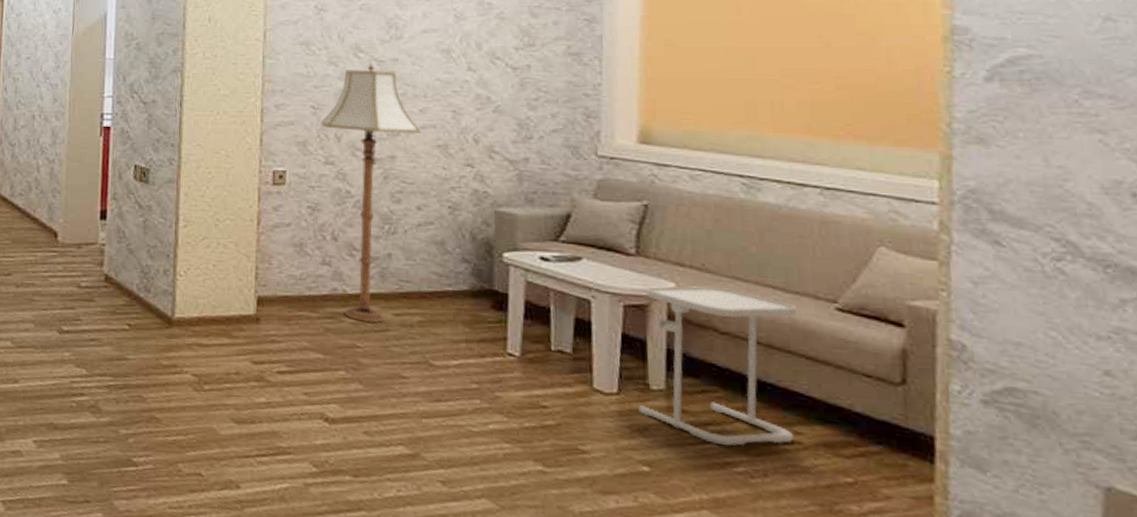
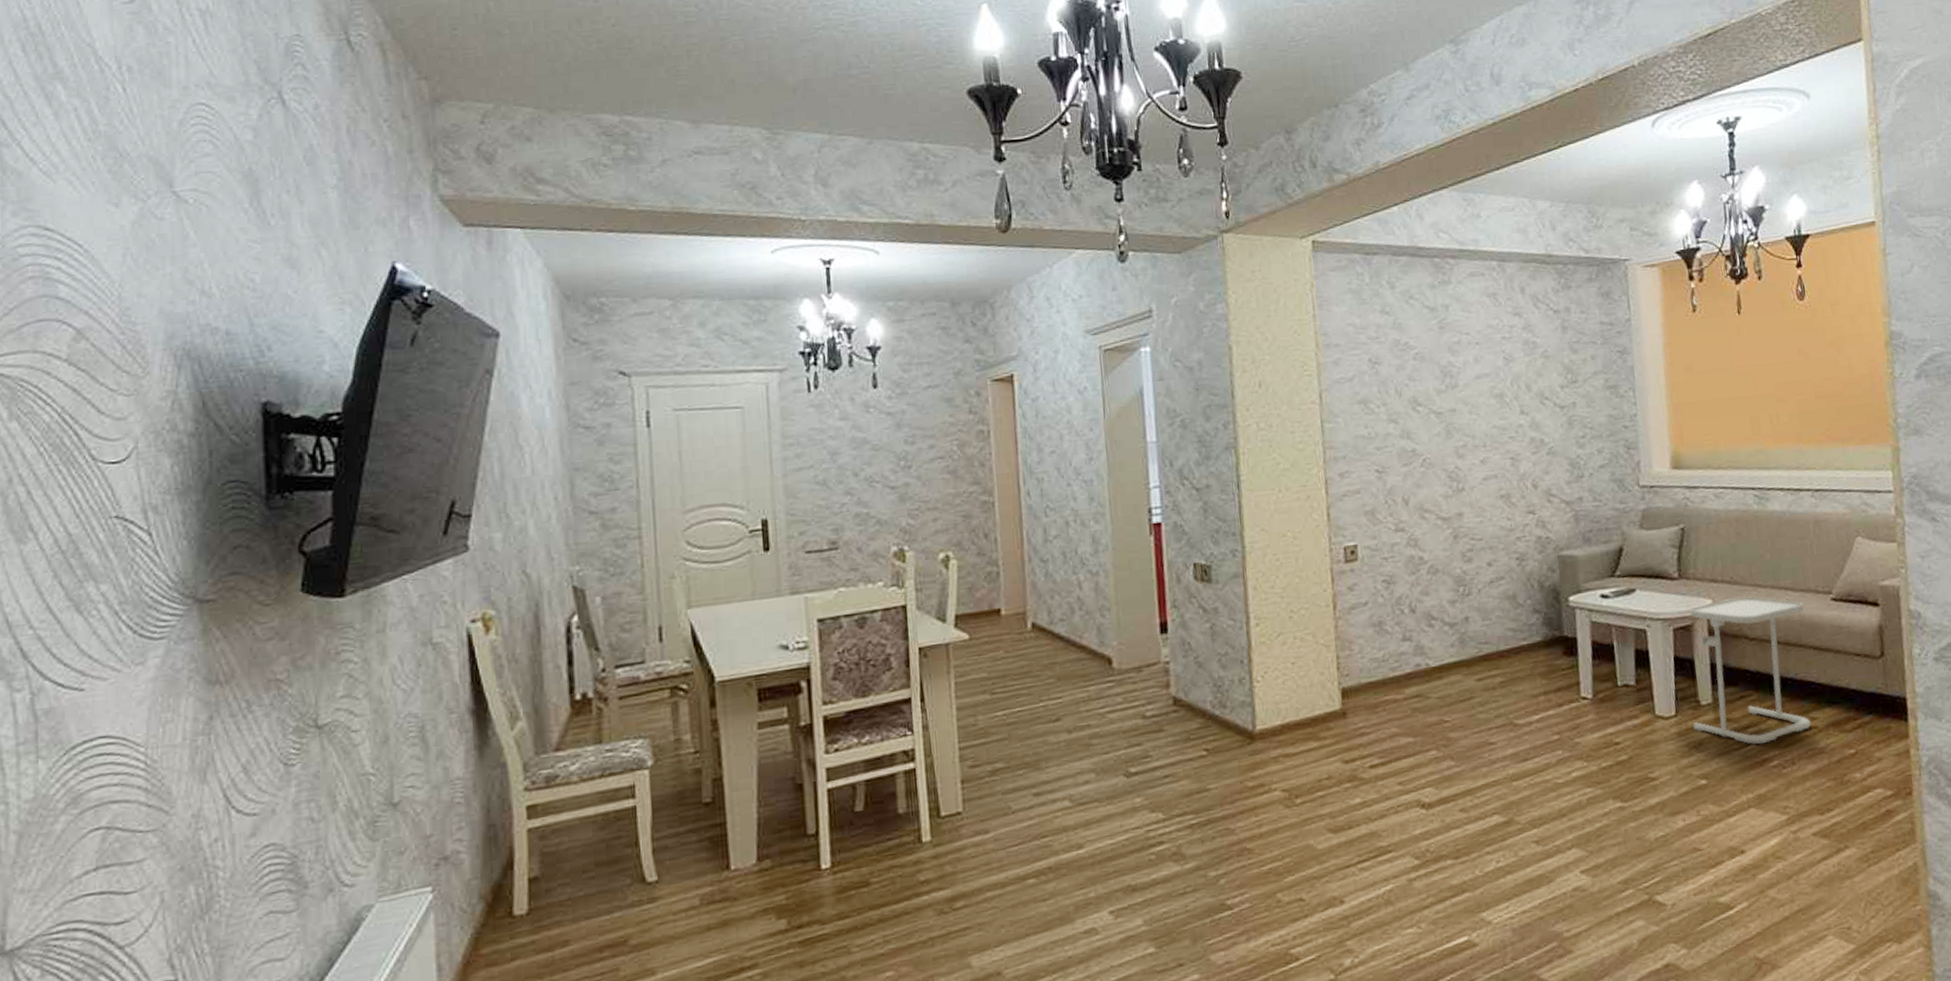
floor lamp: present [320,62,422,323] -> none [1386,416,1485,695]

